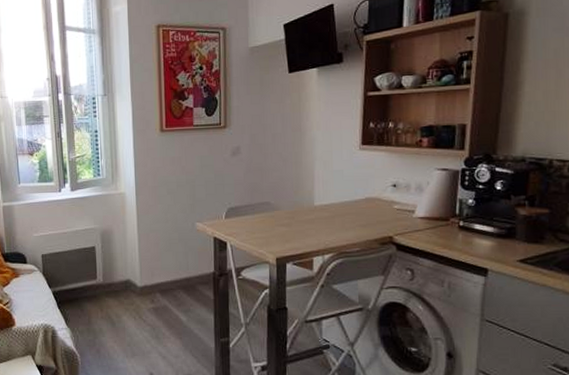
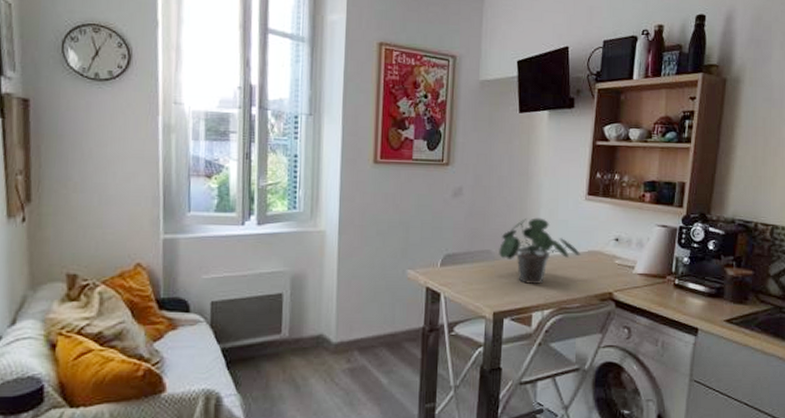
potted plant: none [277,169,357,231] -> present [498,217,580,284]

